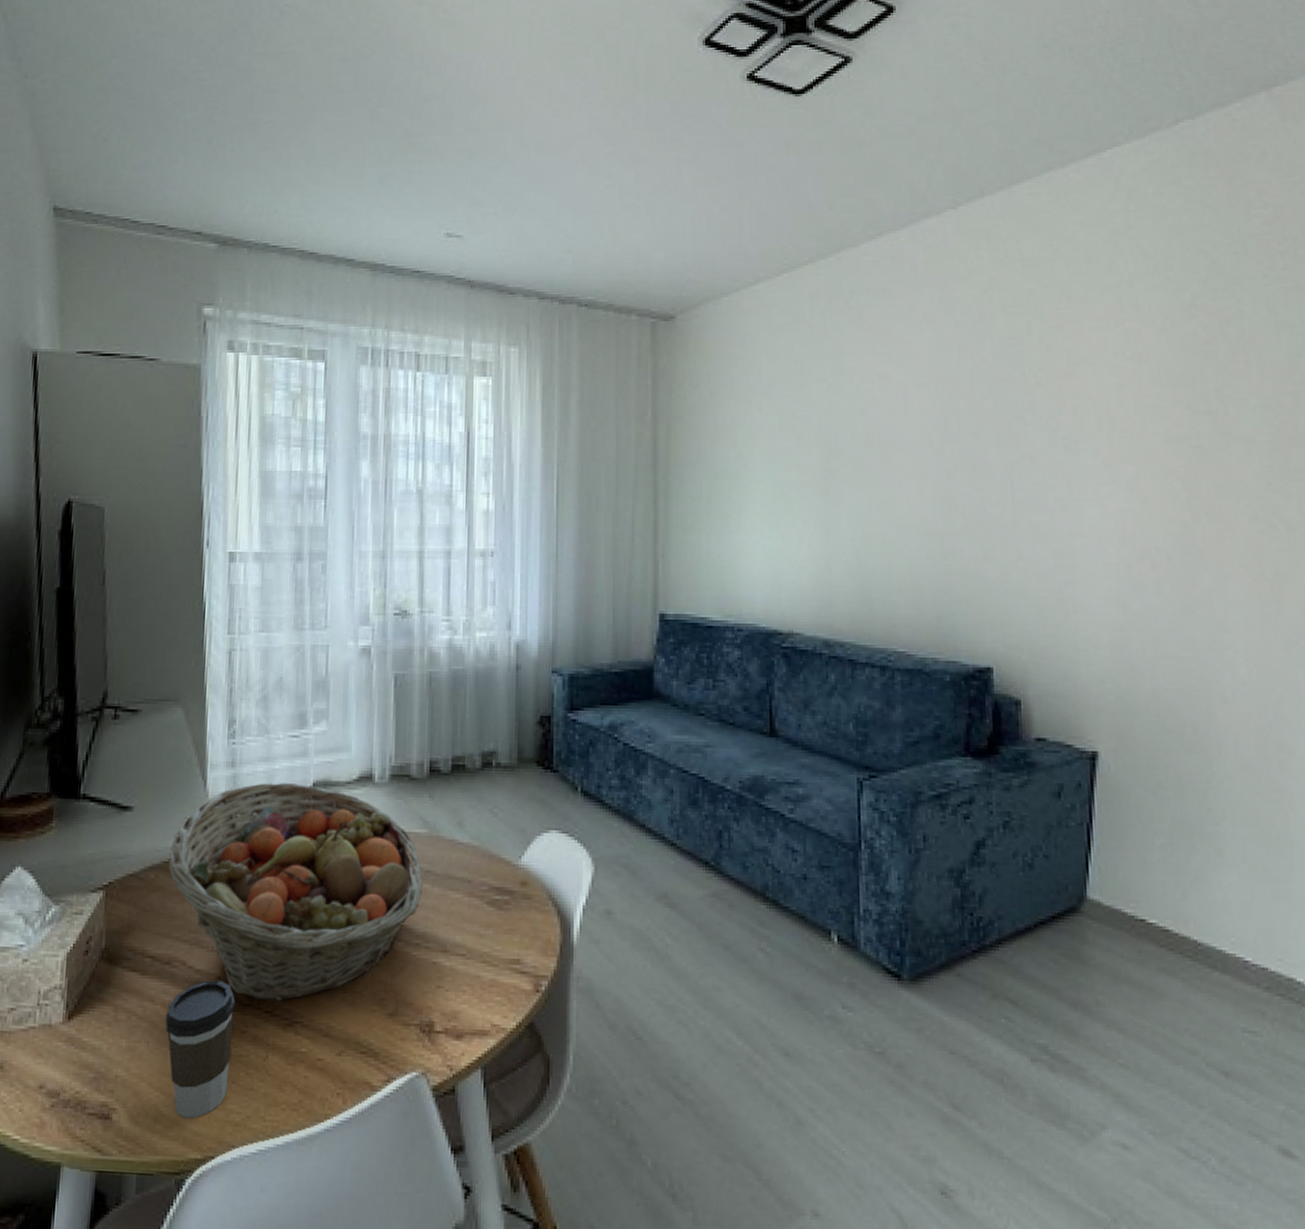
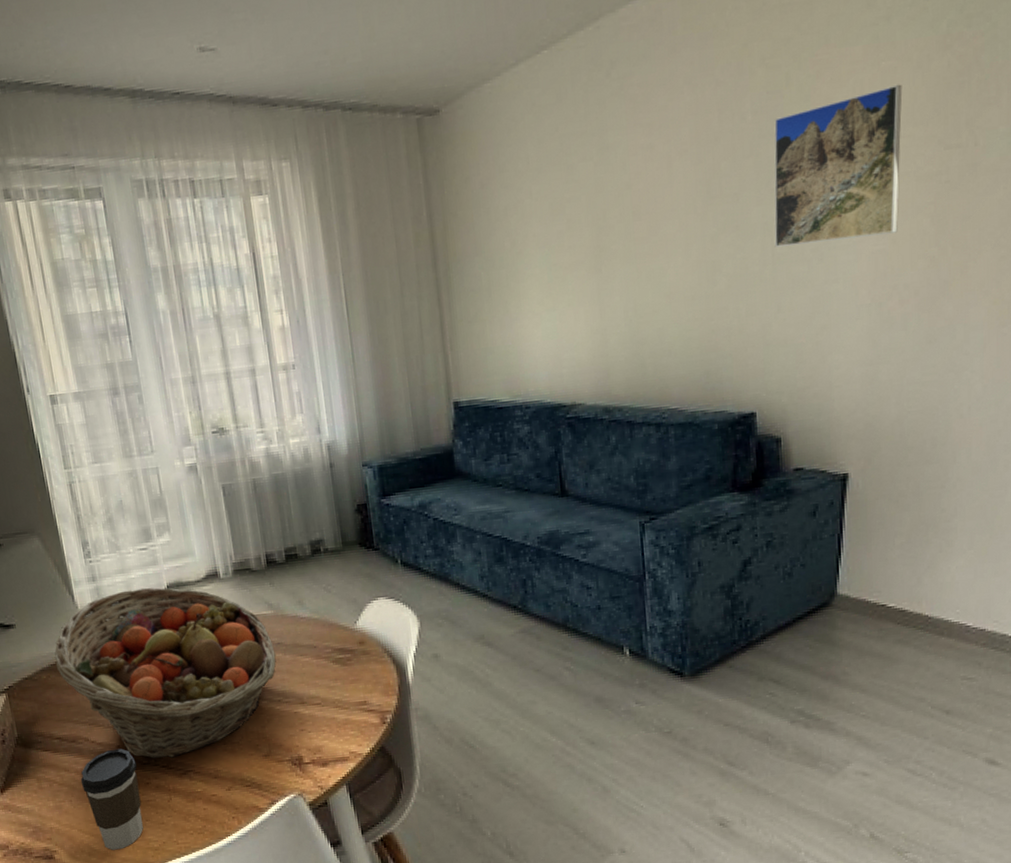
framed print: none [1014,345,1148,492] -> present [774,84,903,247]

